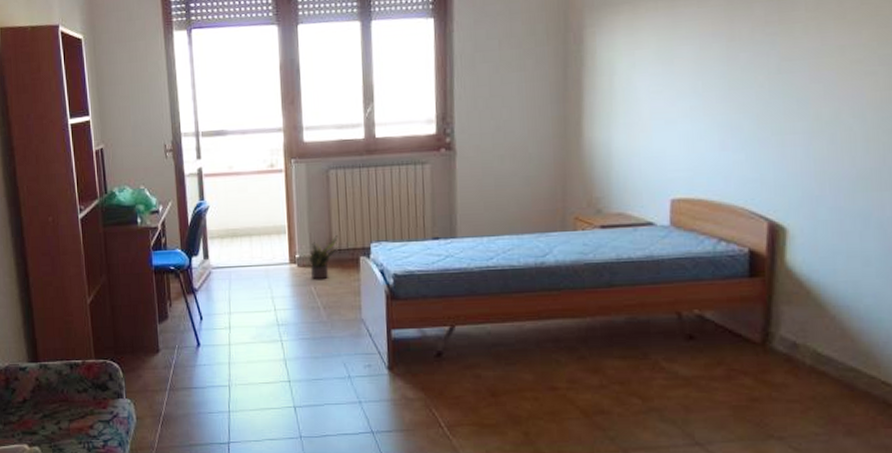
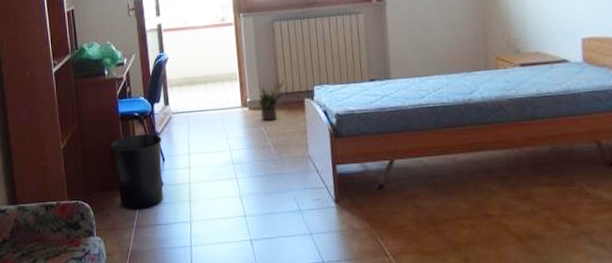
waste bin: none [142,289,200,371] -> present [110,133,163,209]

